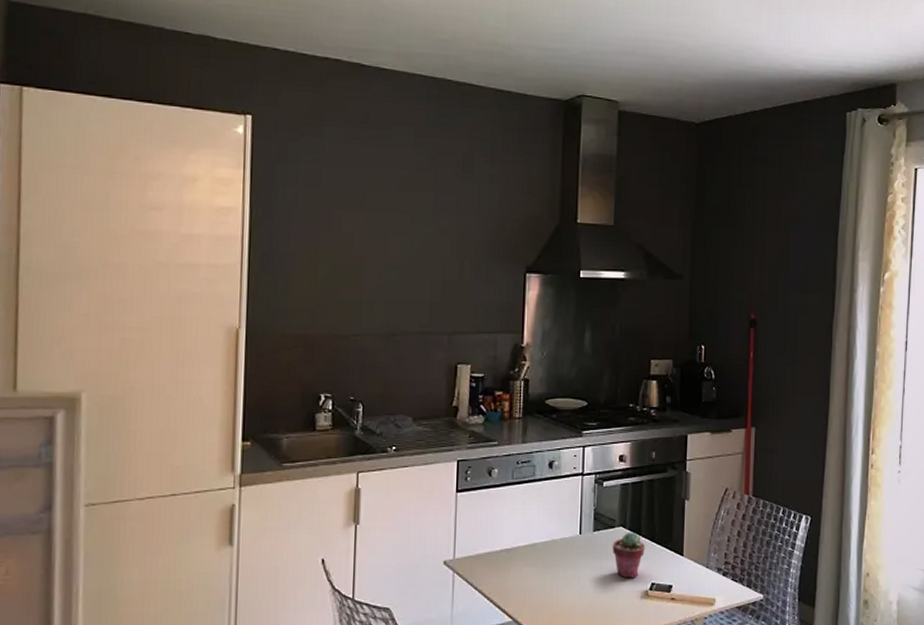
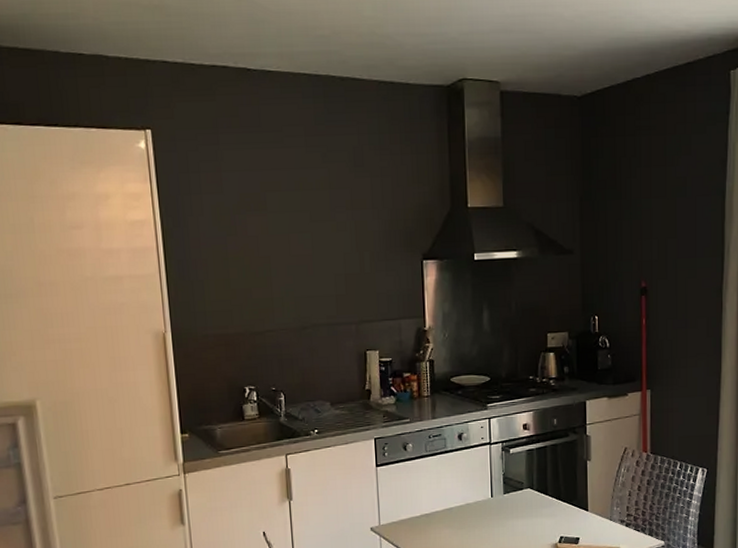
potted succulent: present [612,532,645,579] -> none [522,492,552,534]

